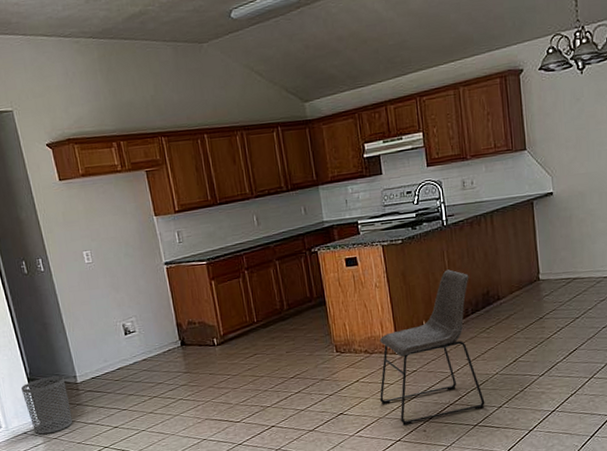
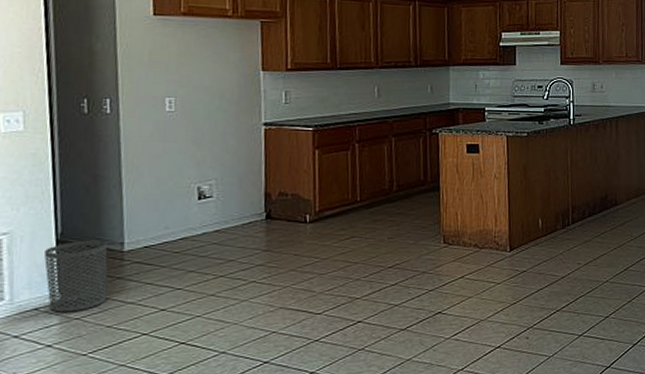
chair: present [379,269,485,426] -> none [483,169,592,331]

